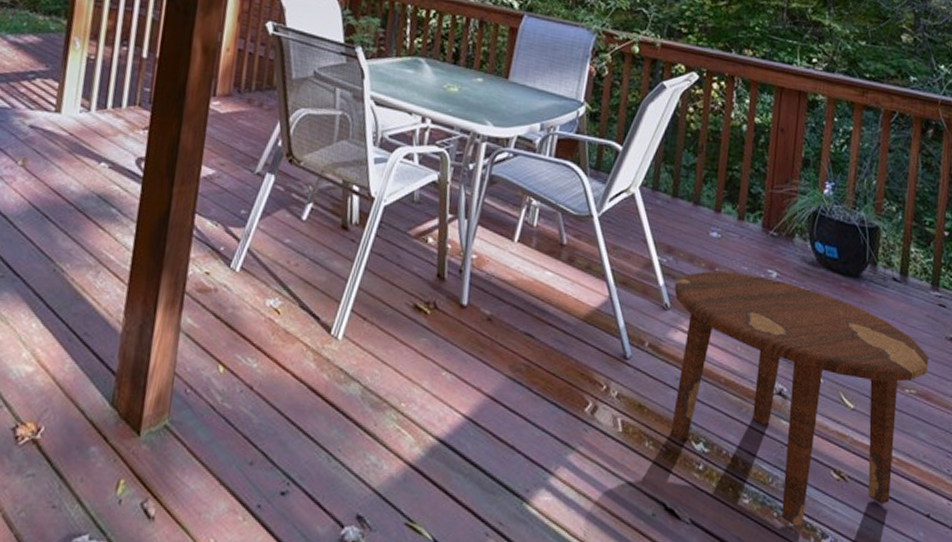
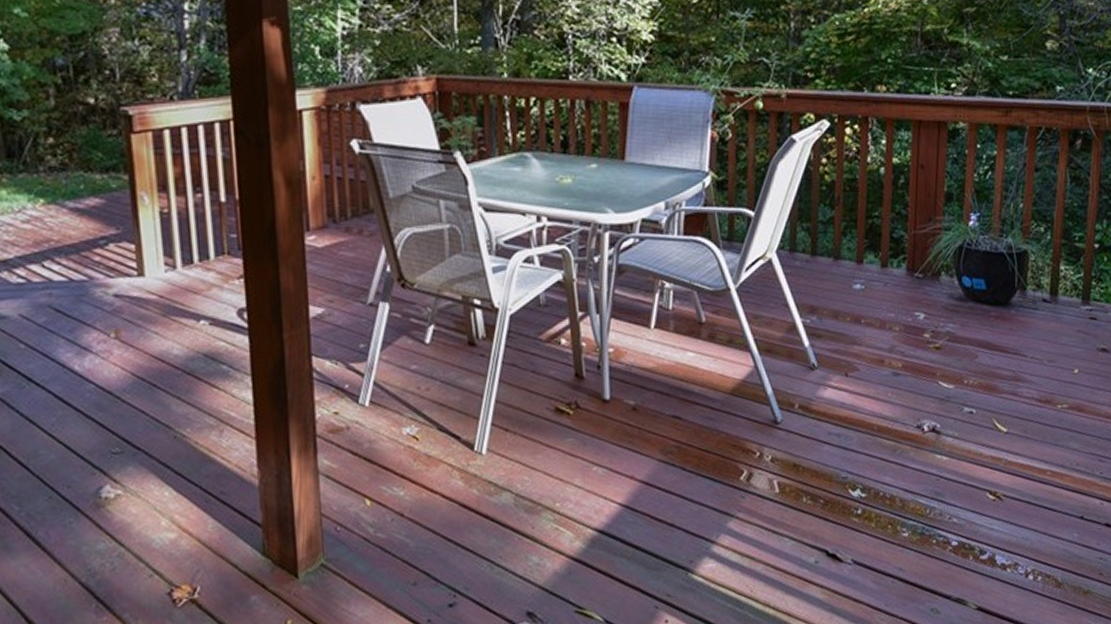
side table: present [670,271,929,526] -> none [821,320,1080,549]

